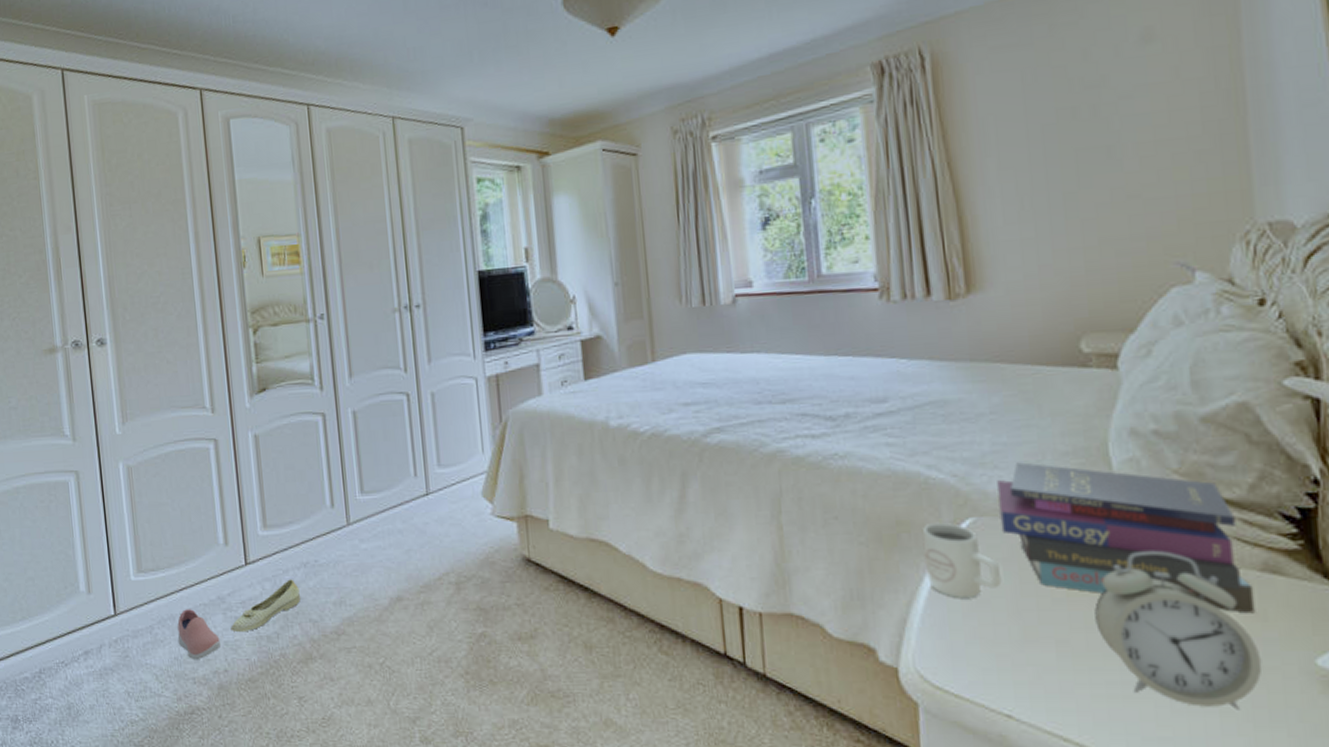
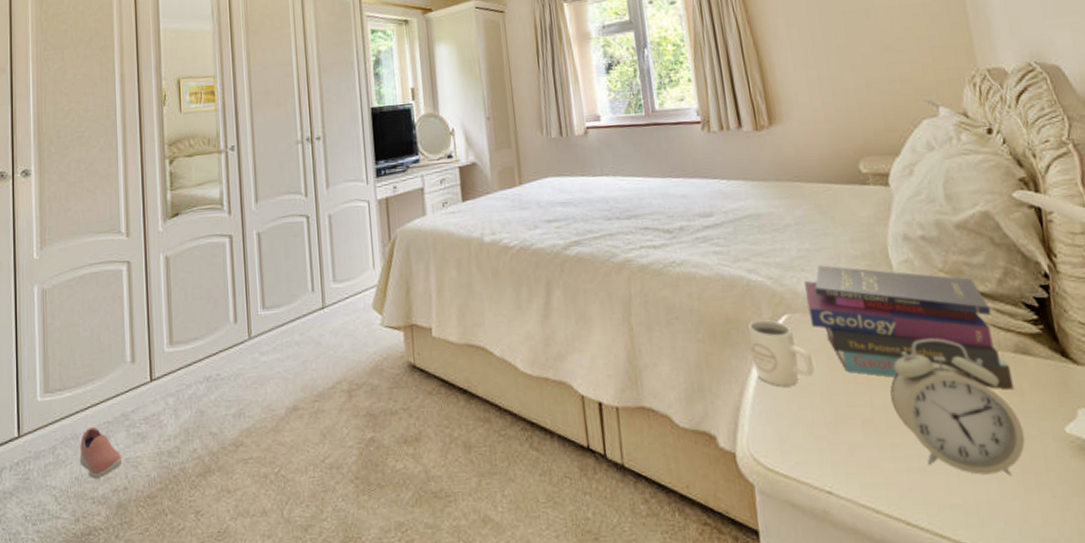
shoe: present [230,579,300,633] -> none [133,394,202,449]

